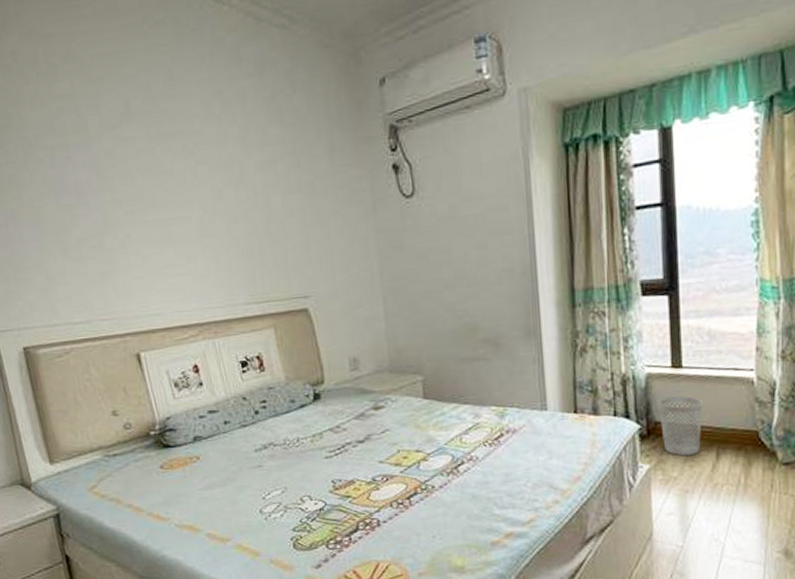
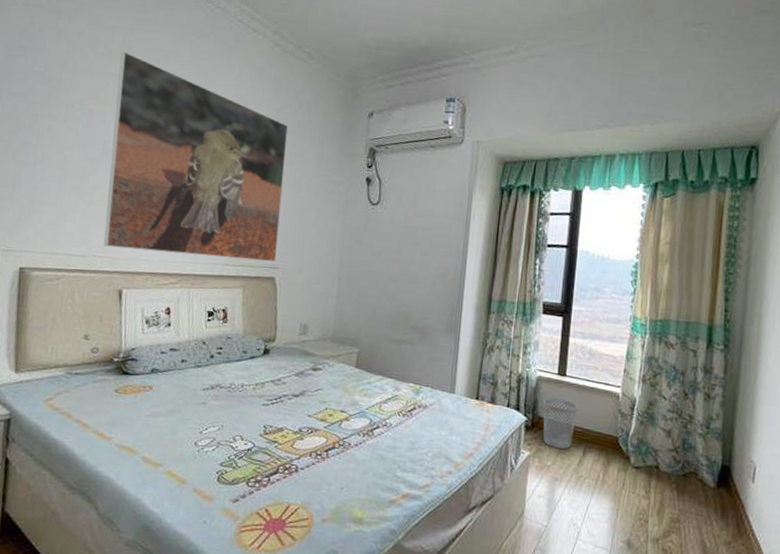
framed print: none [67,63,306,307] -> present [103,51,289,263]

